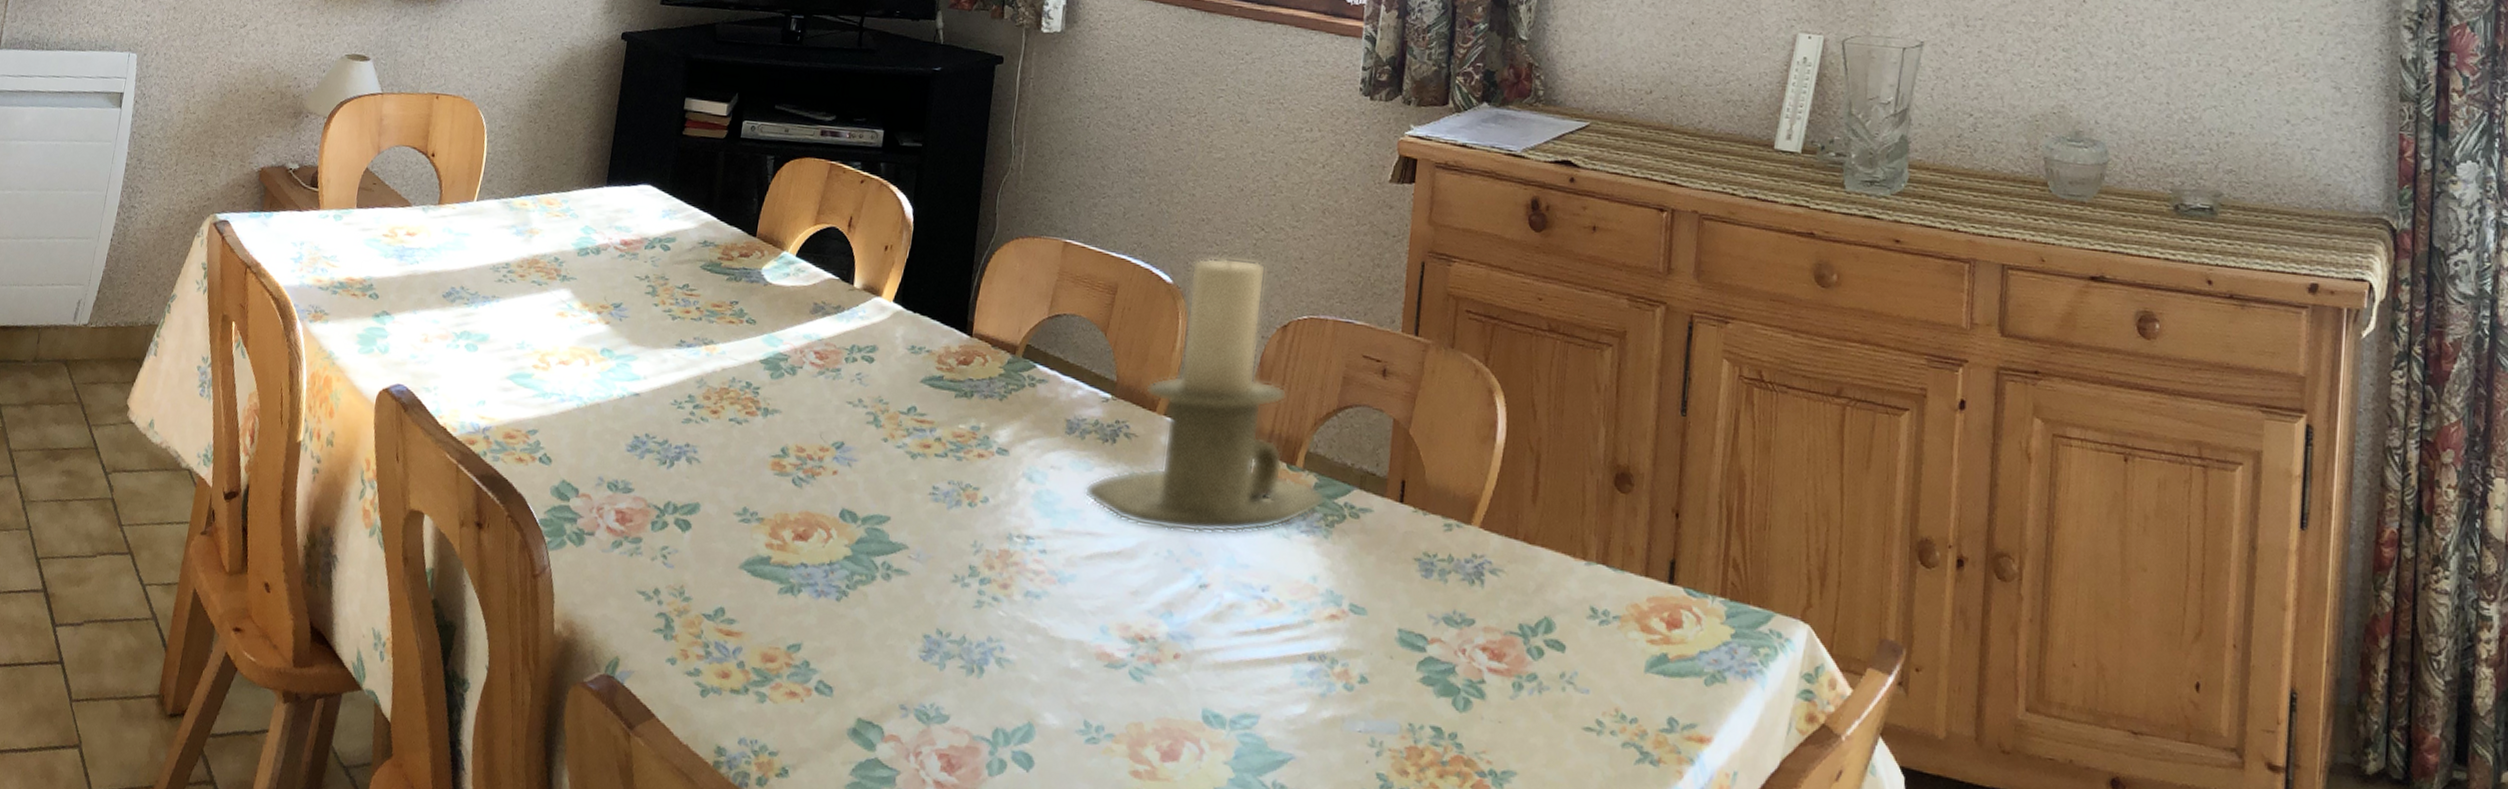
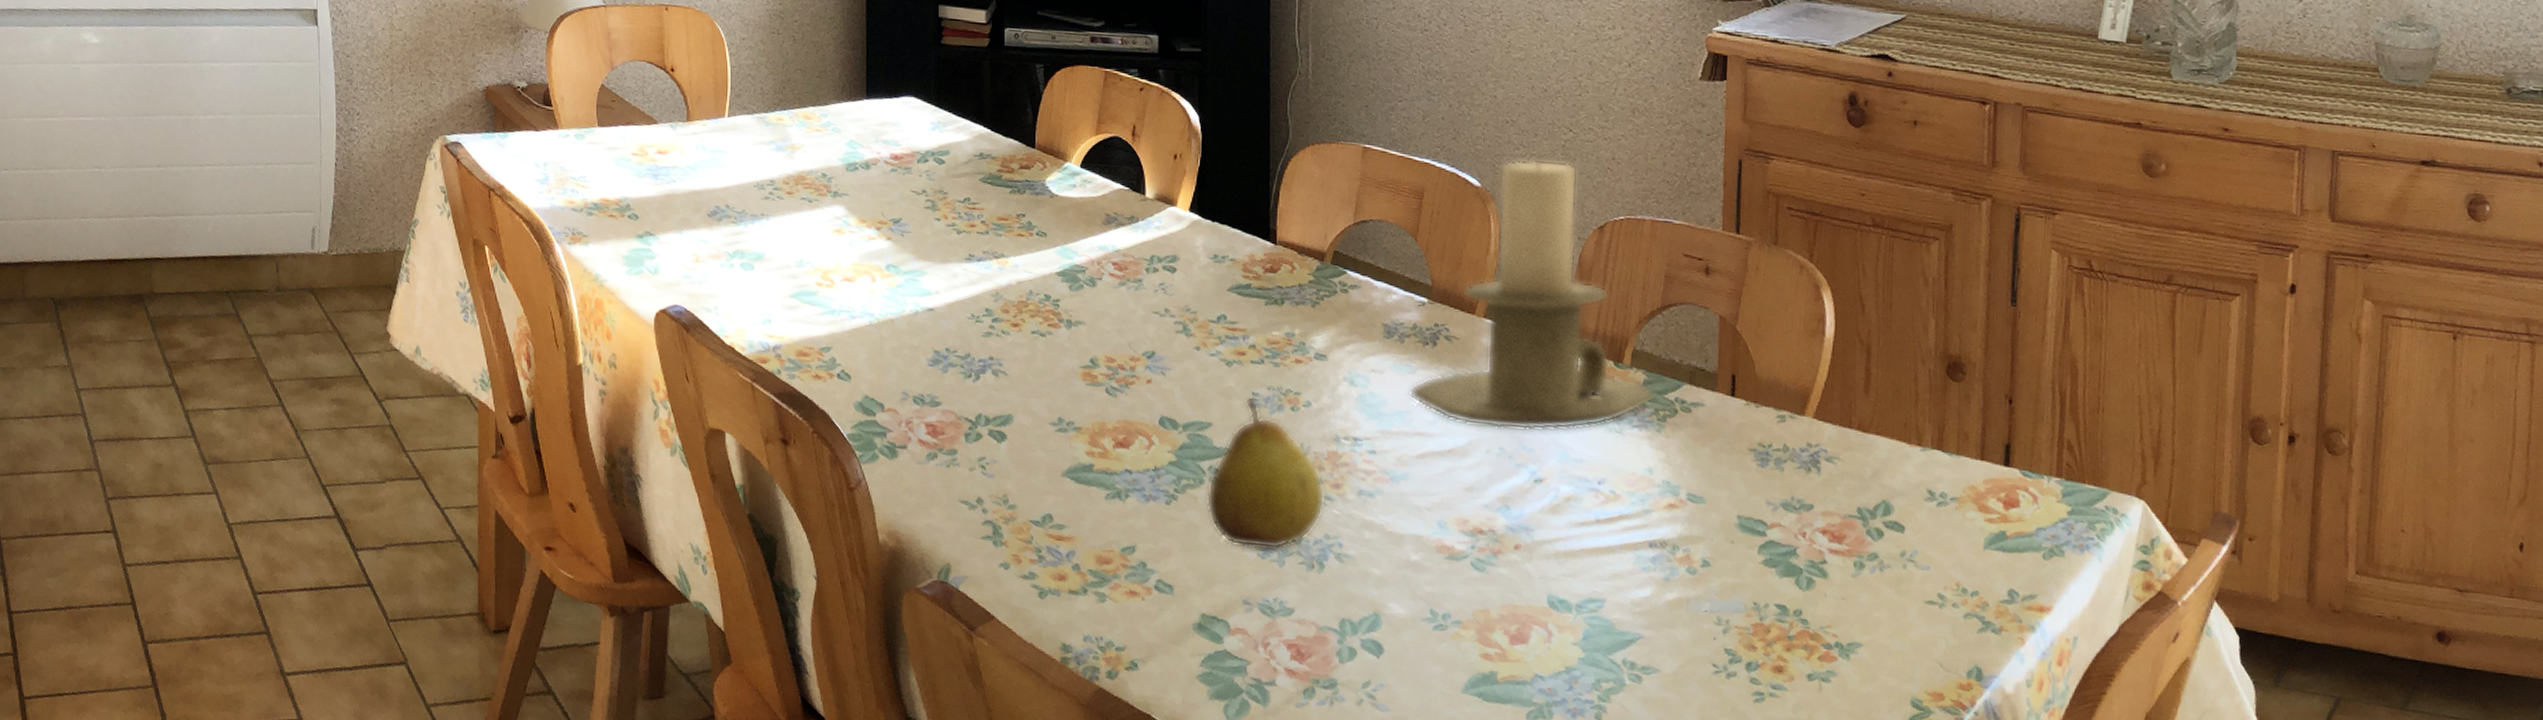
fruit: none [875,491,993,652] -> present [1206,397,1325,550]

